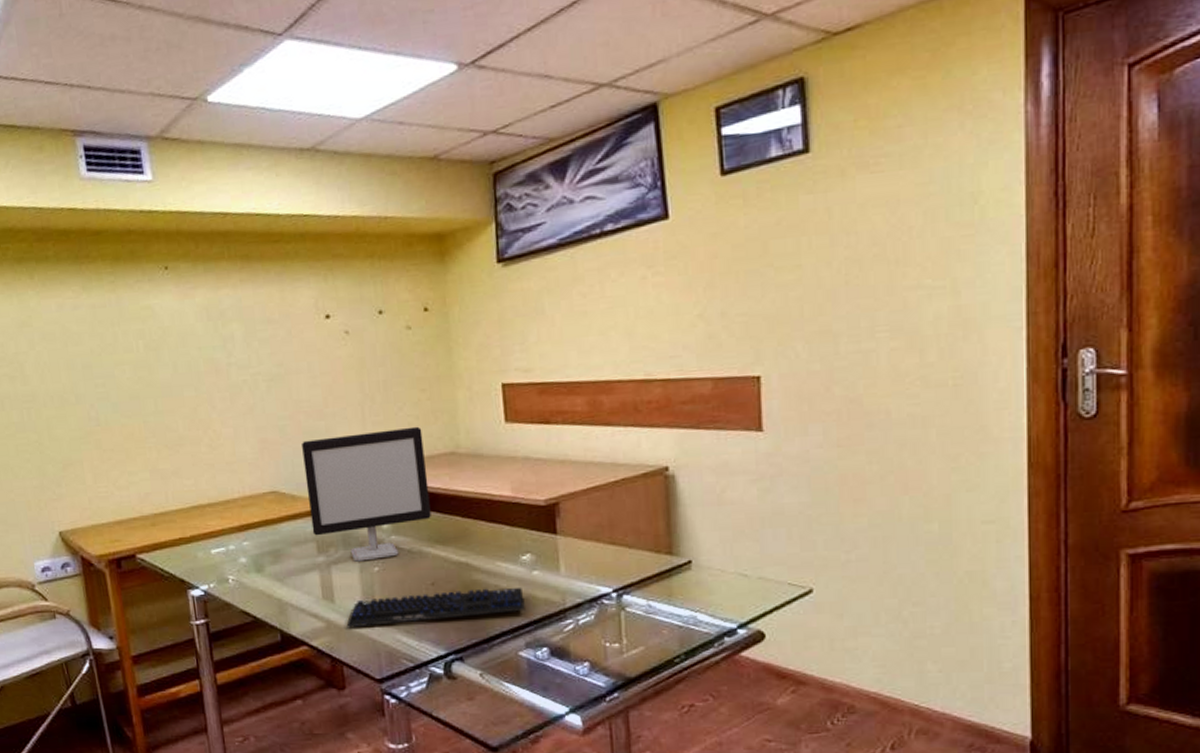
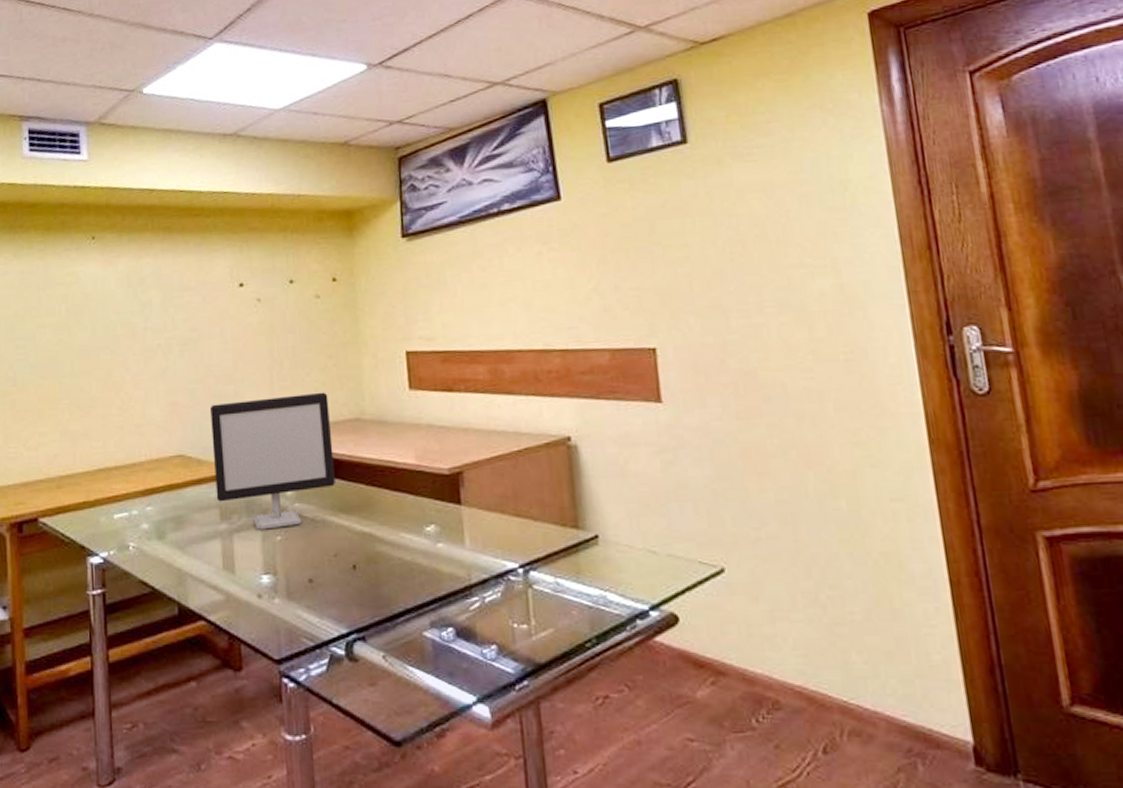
keyboard: present [346,586,525,629] -> none [246,560,430,602]

